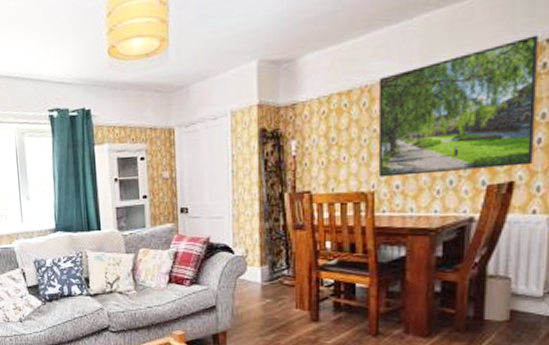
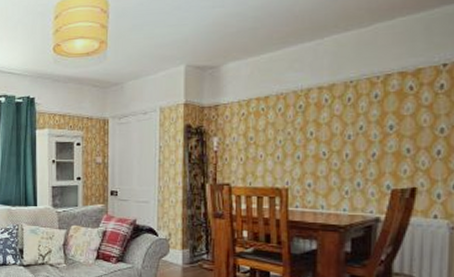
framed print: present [378,35,538,178] -> none [292,60,436,176]

